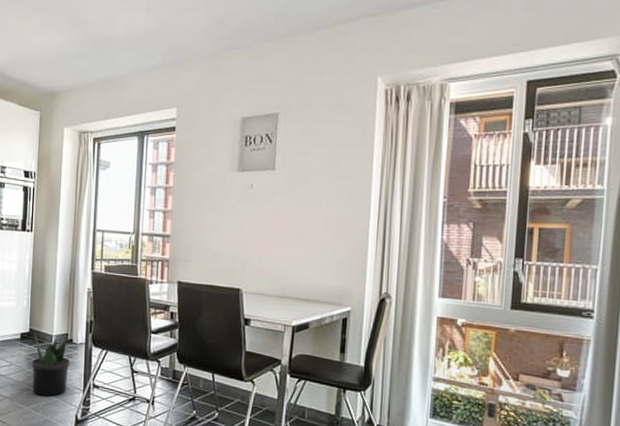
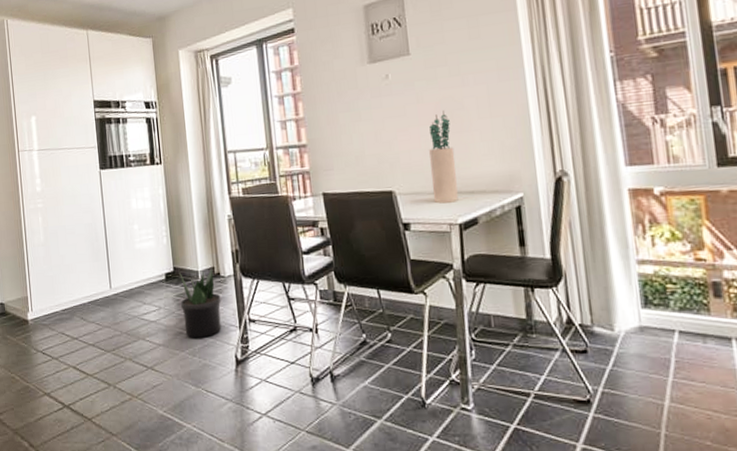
vase: none [274,225,300,307] -> present [429,111,458,204]

